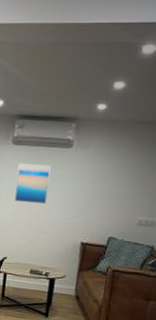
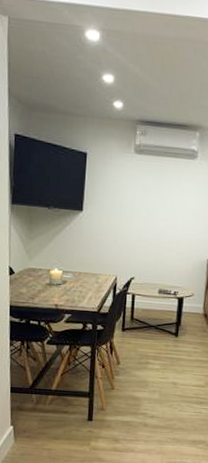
wall art: present [14,163,51,205] -> none [139,175,176,221]

